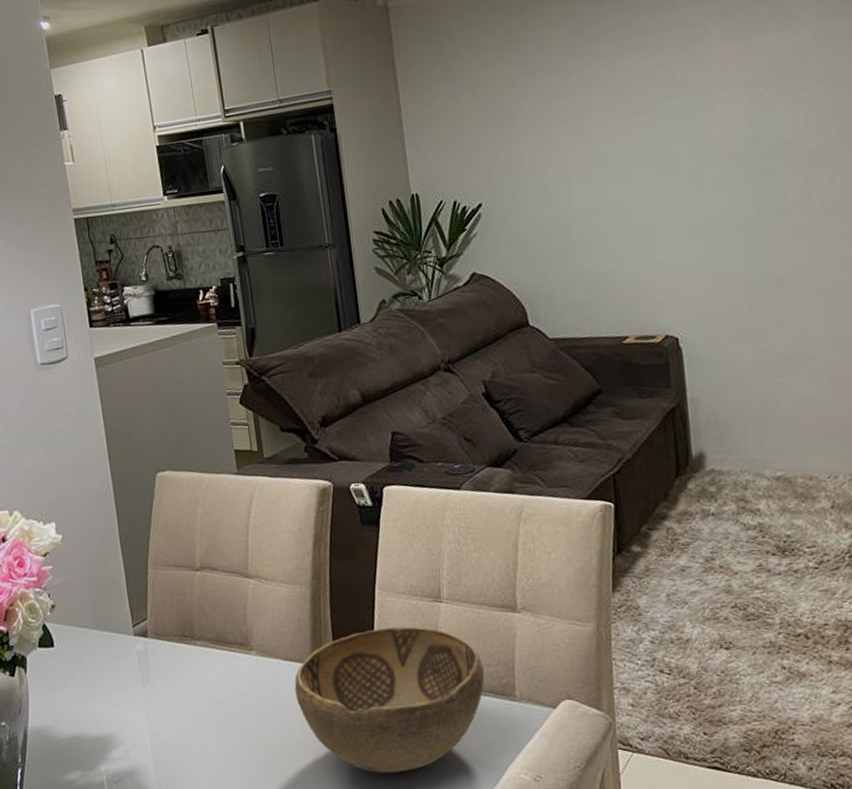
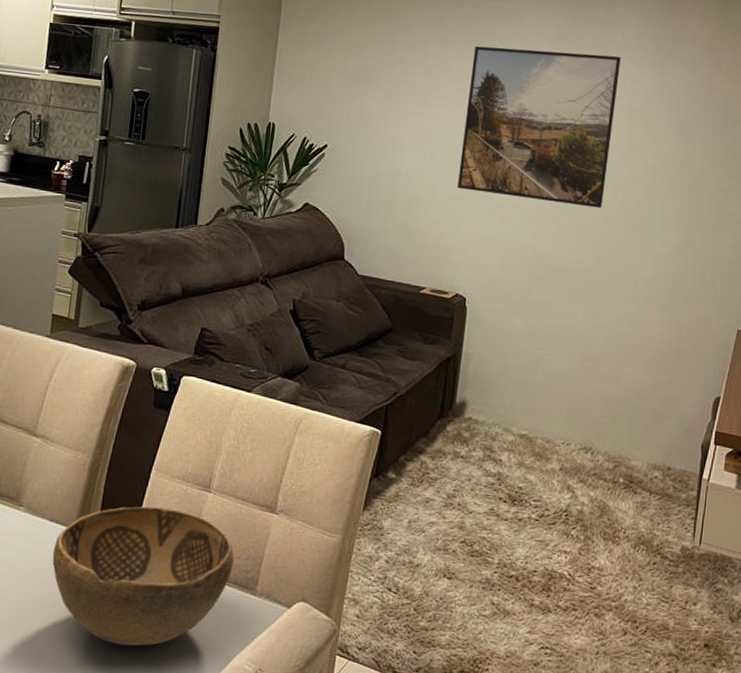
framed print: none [626,15,819,217] -> present [457,46,621,208]

